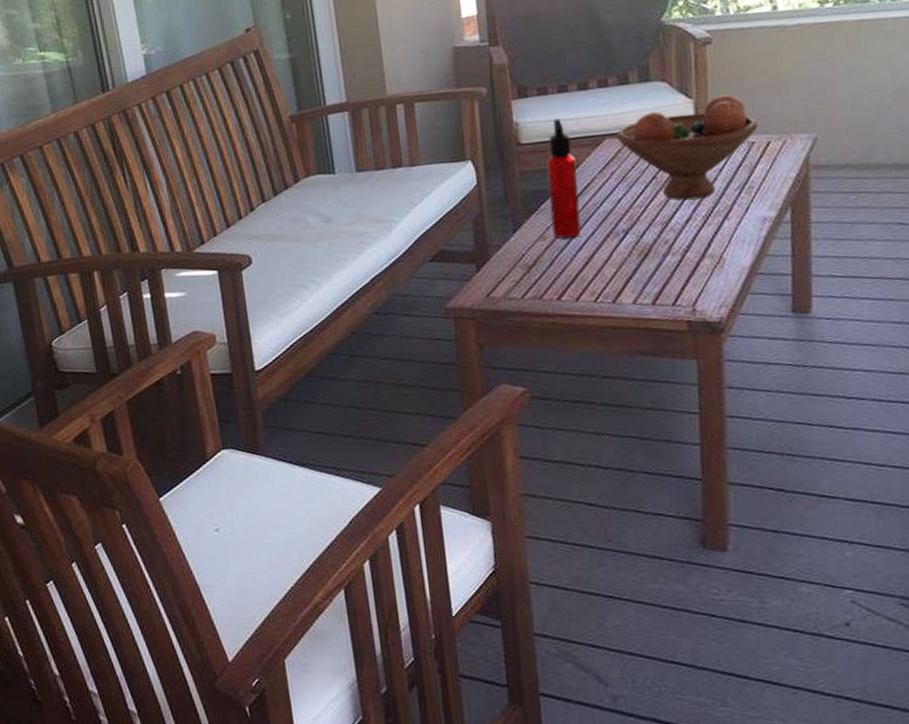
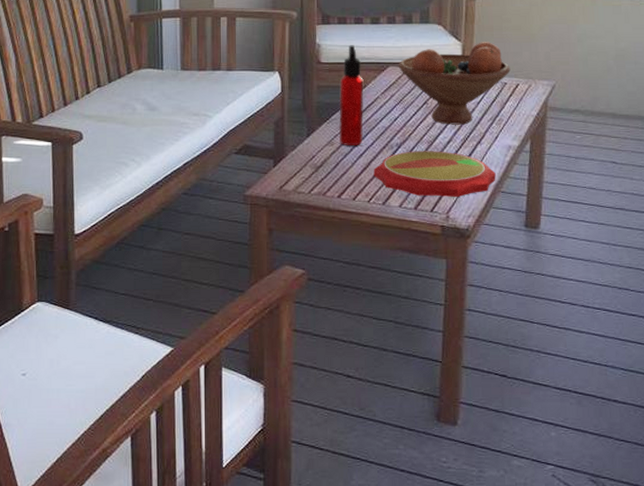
plate: none [597,232,751,289] -> present [373,151,496,197]

